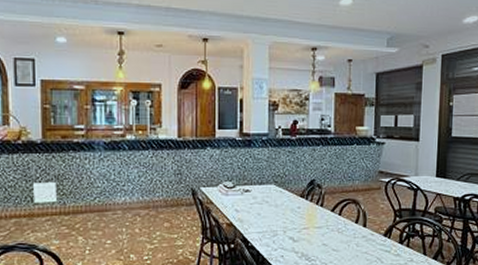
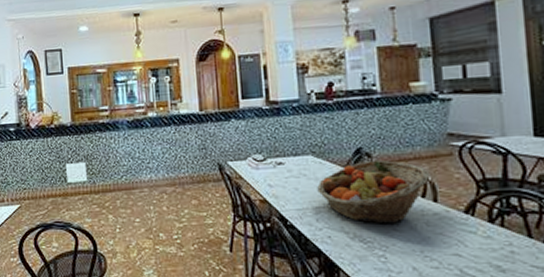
fruit basket: none [276,192,363,245] -> present [317,160,431,224]

